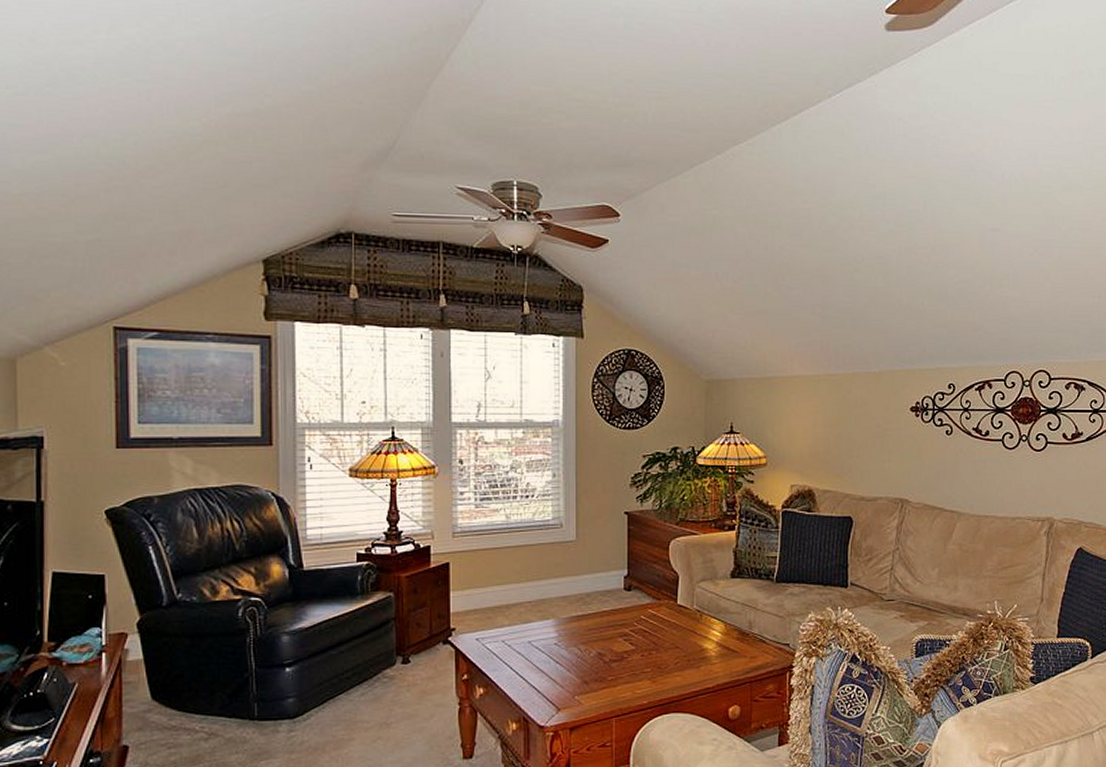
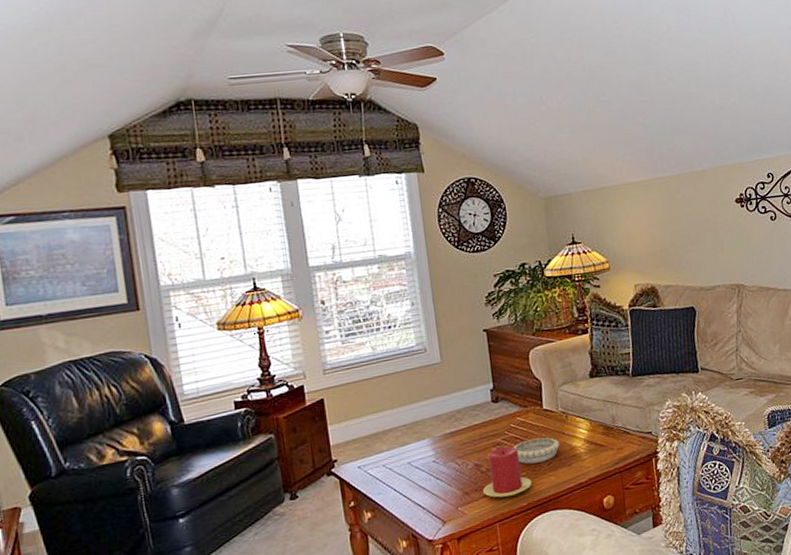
candle: none [604,639,655,693] -> present [483,446,532,498]
decorative bowl: none [640,634,690,660] -> present [513,437,560,464]

